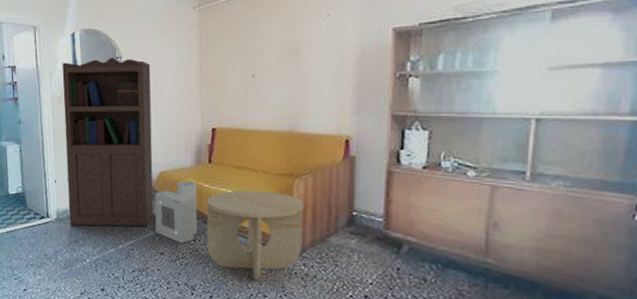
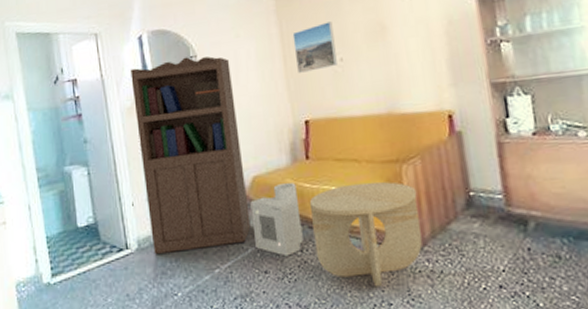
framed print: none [211,38,250,84] -> present [292,21,337,73]

